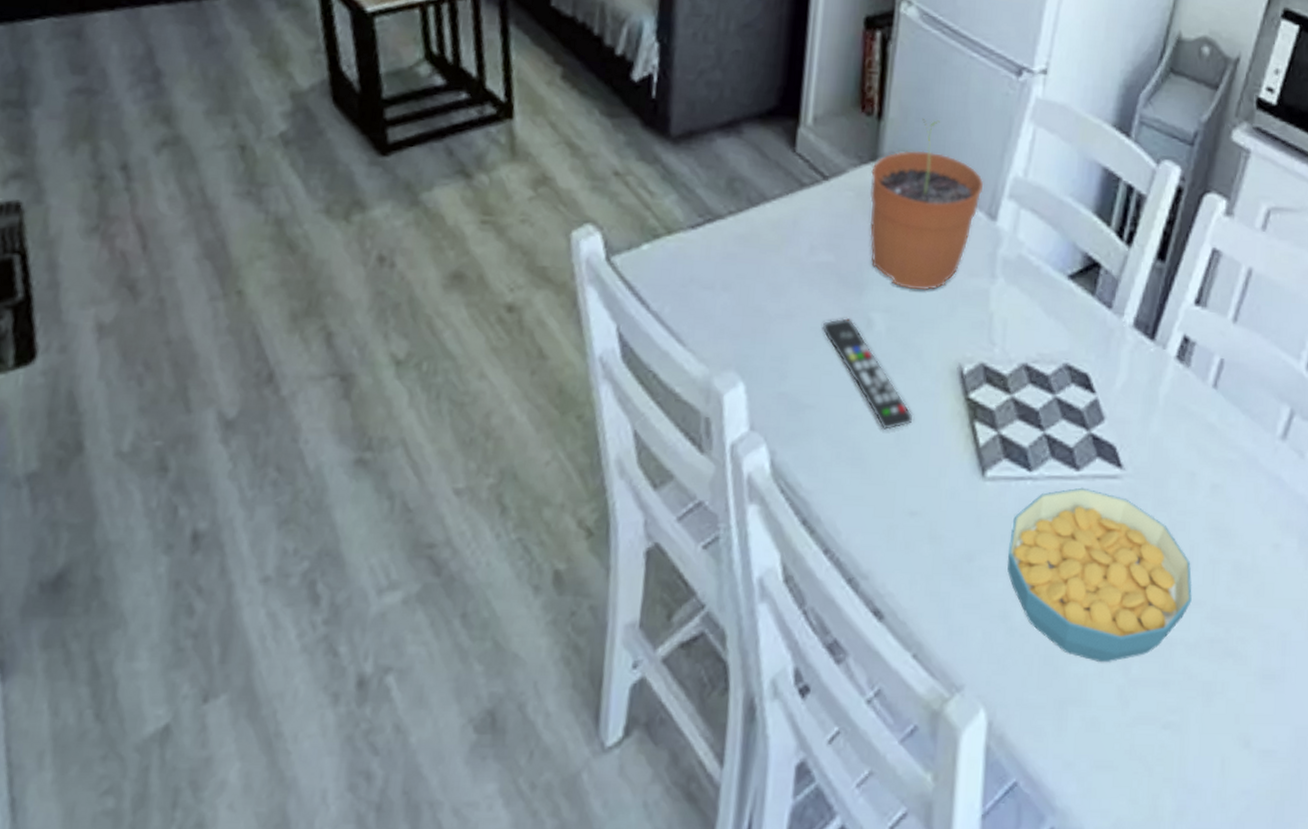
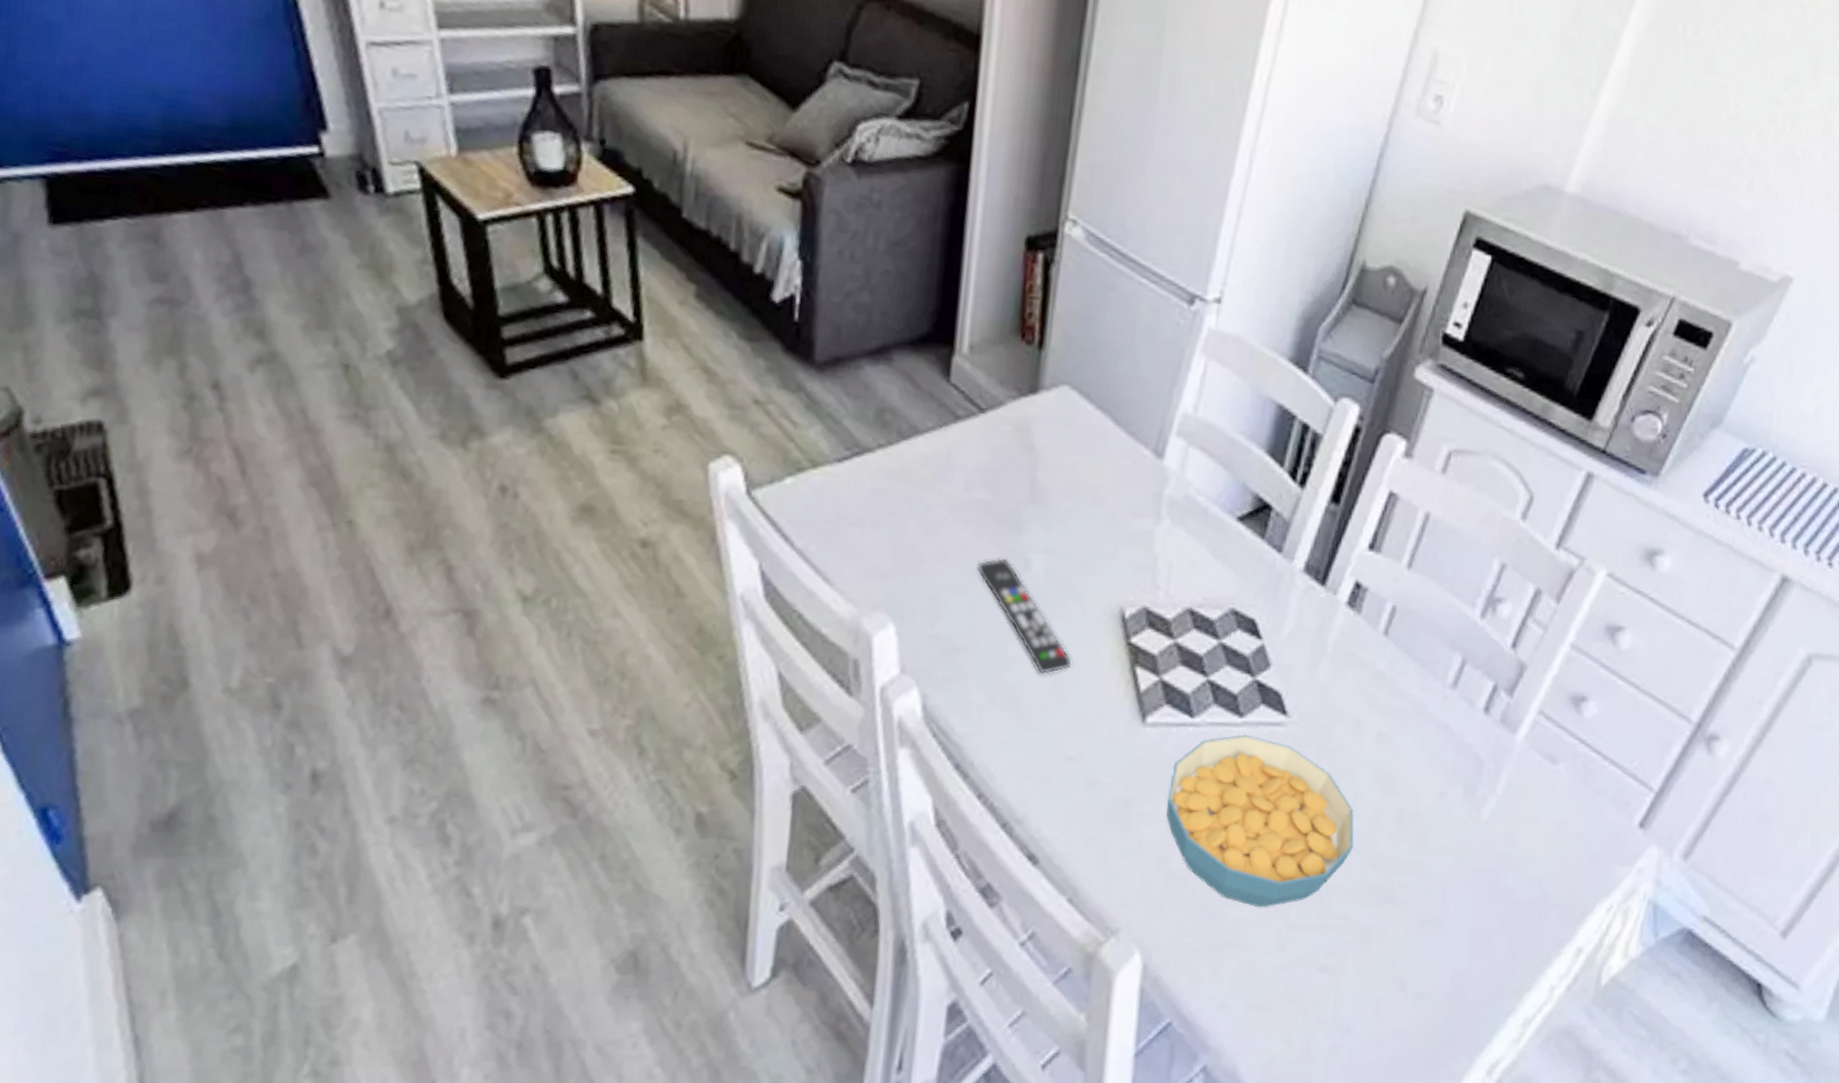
plant pot: present [870,119,984,291] -> none [1029,349,1151,531]

